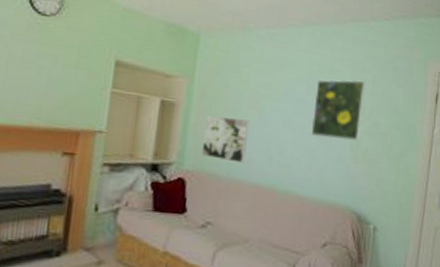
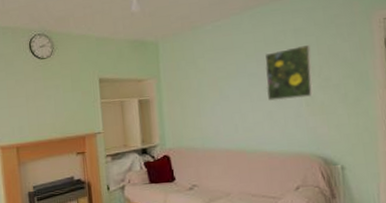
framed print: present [201,116,250,163] -> none [176,99,215,136]

